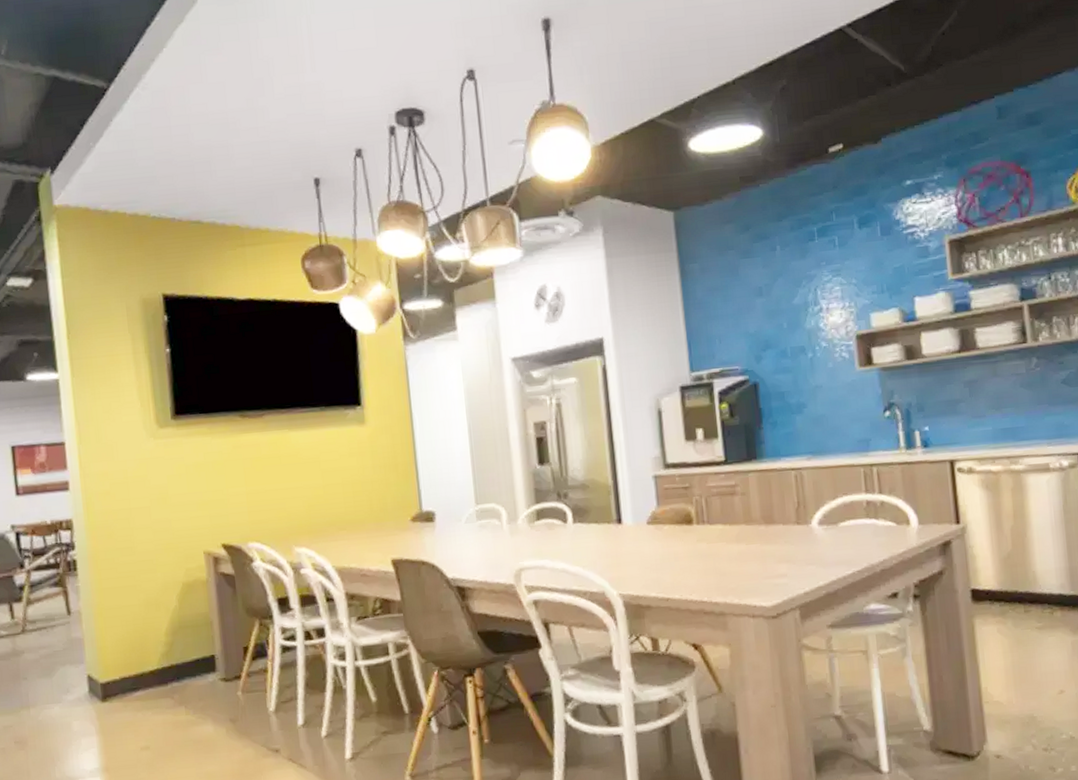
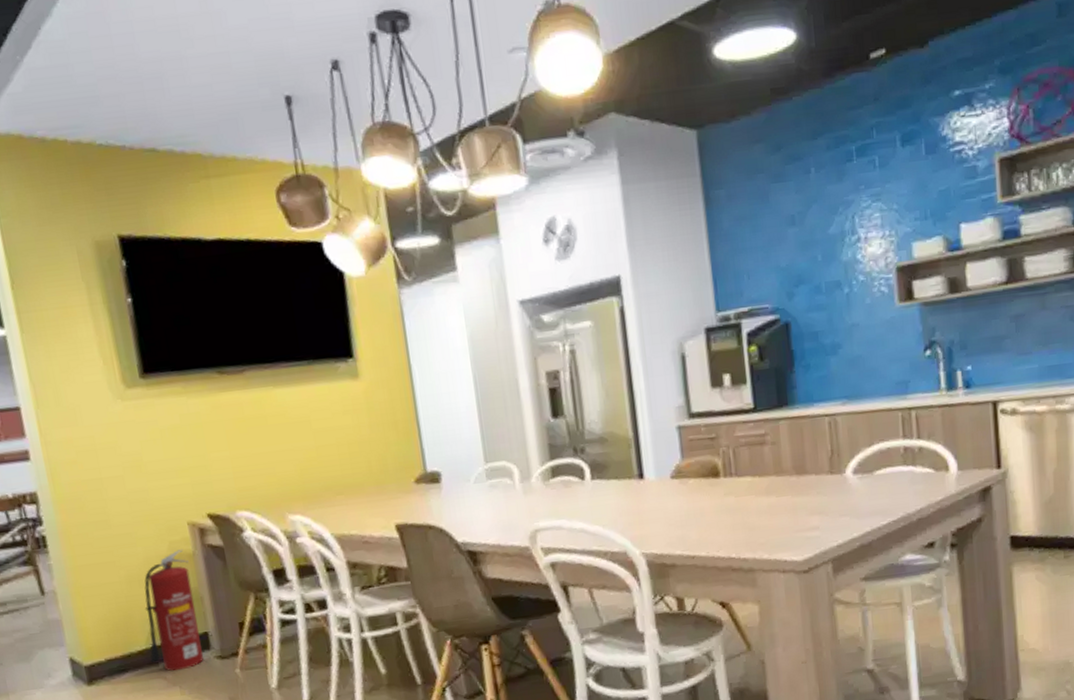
fire extinguisher: none [159,576,209,692] -> present [144,549,204,671]

